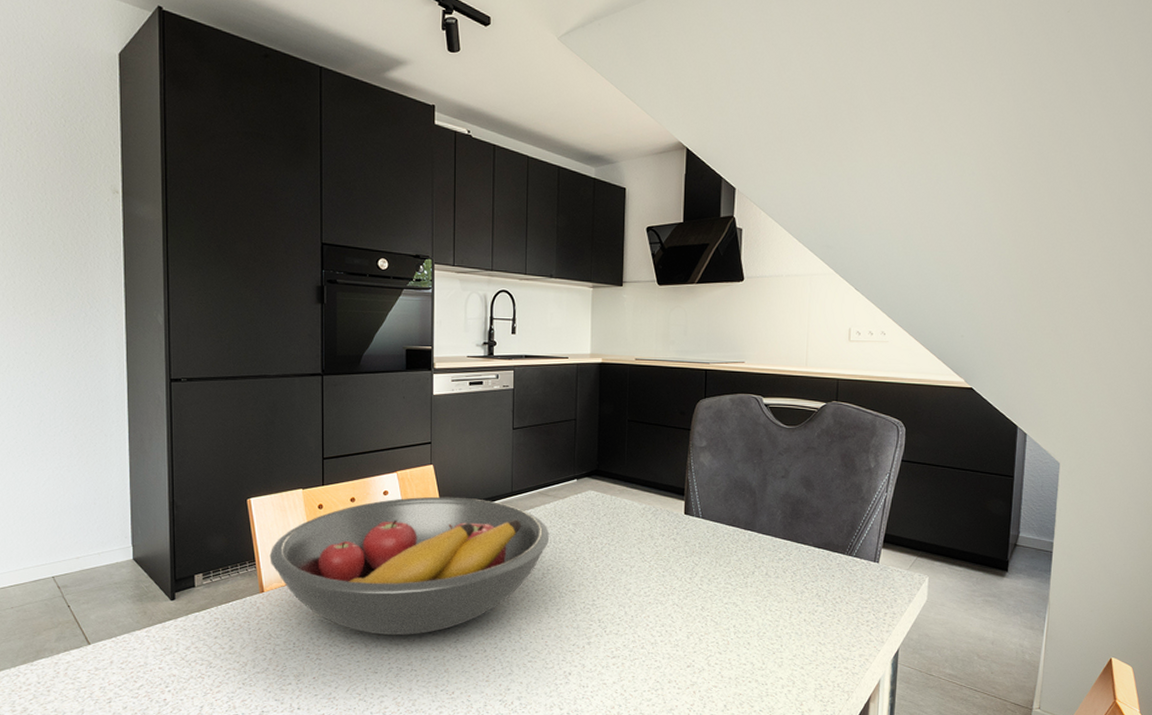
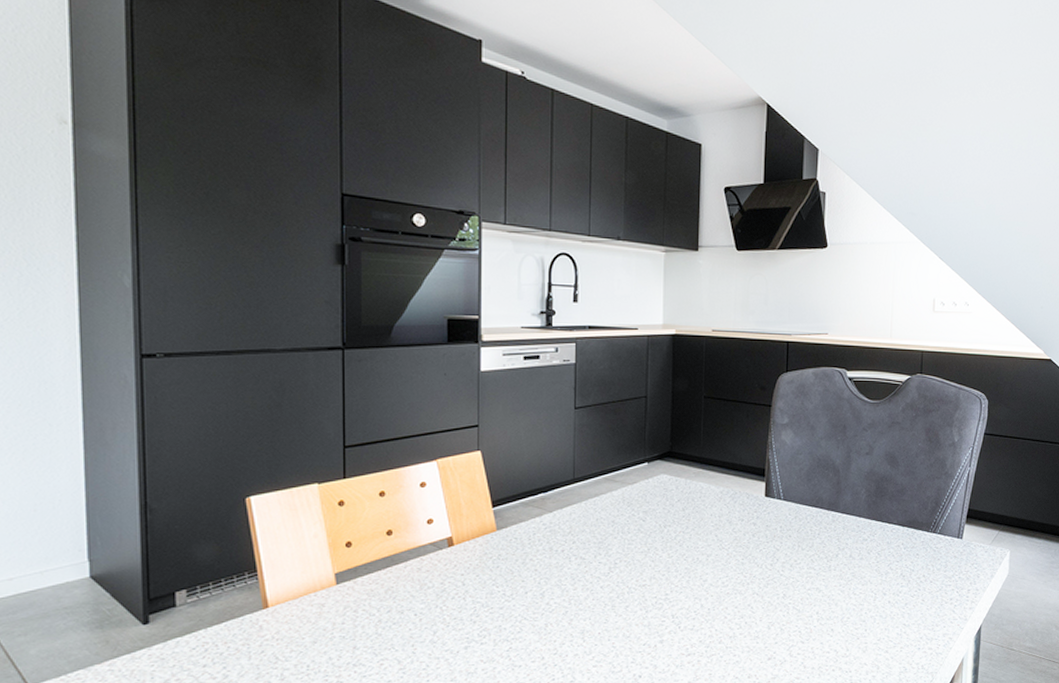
fruit bowl: present [269,496,550,635] -> none [275,486,617,649]

